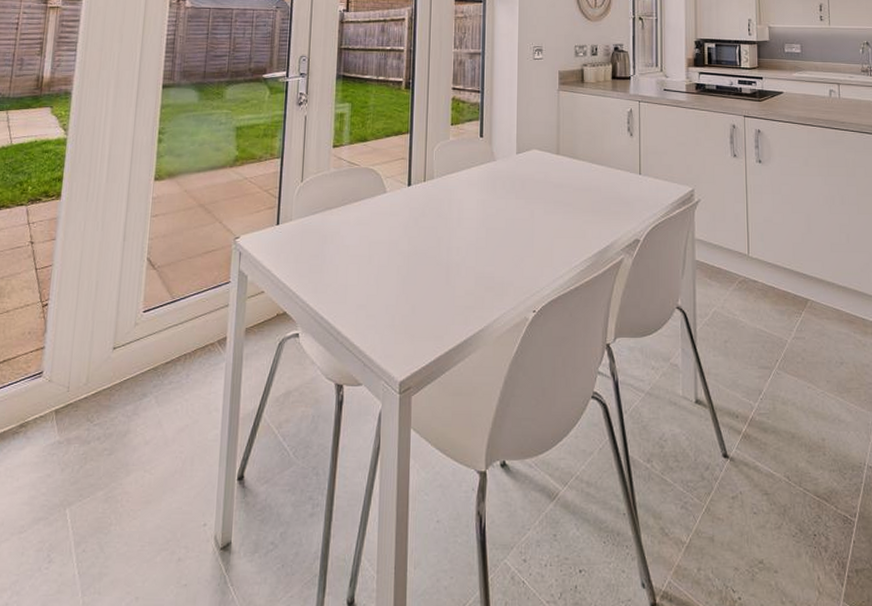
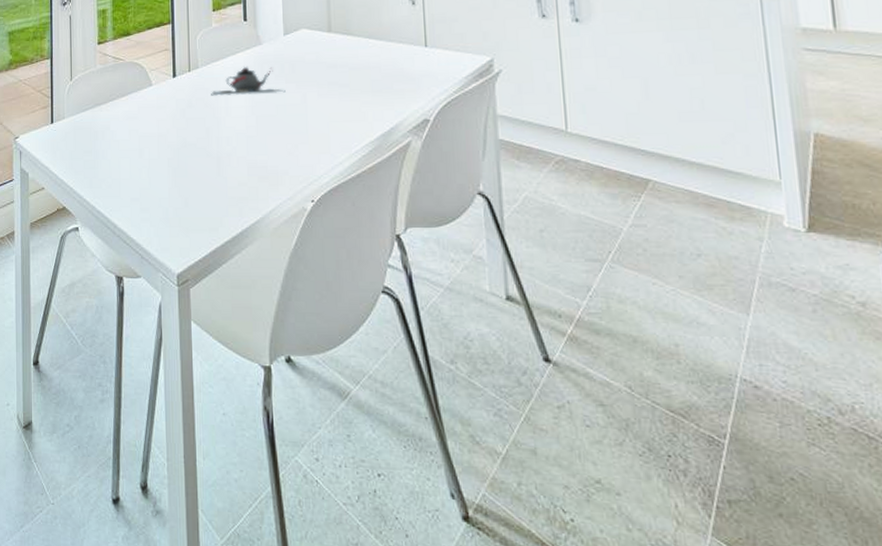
teapot: none [444,180,515,208] -> present [211,66,286,96]

